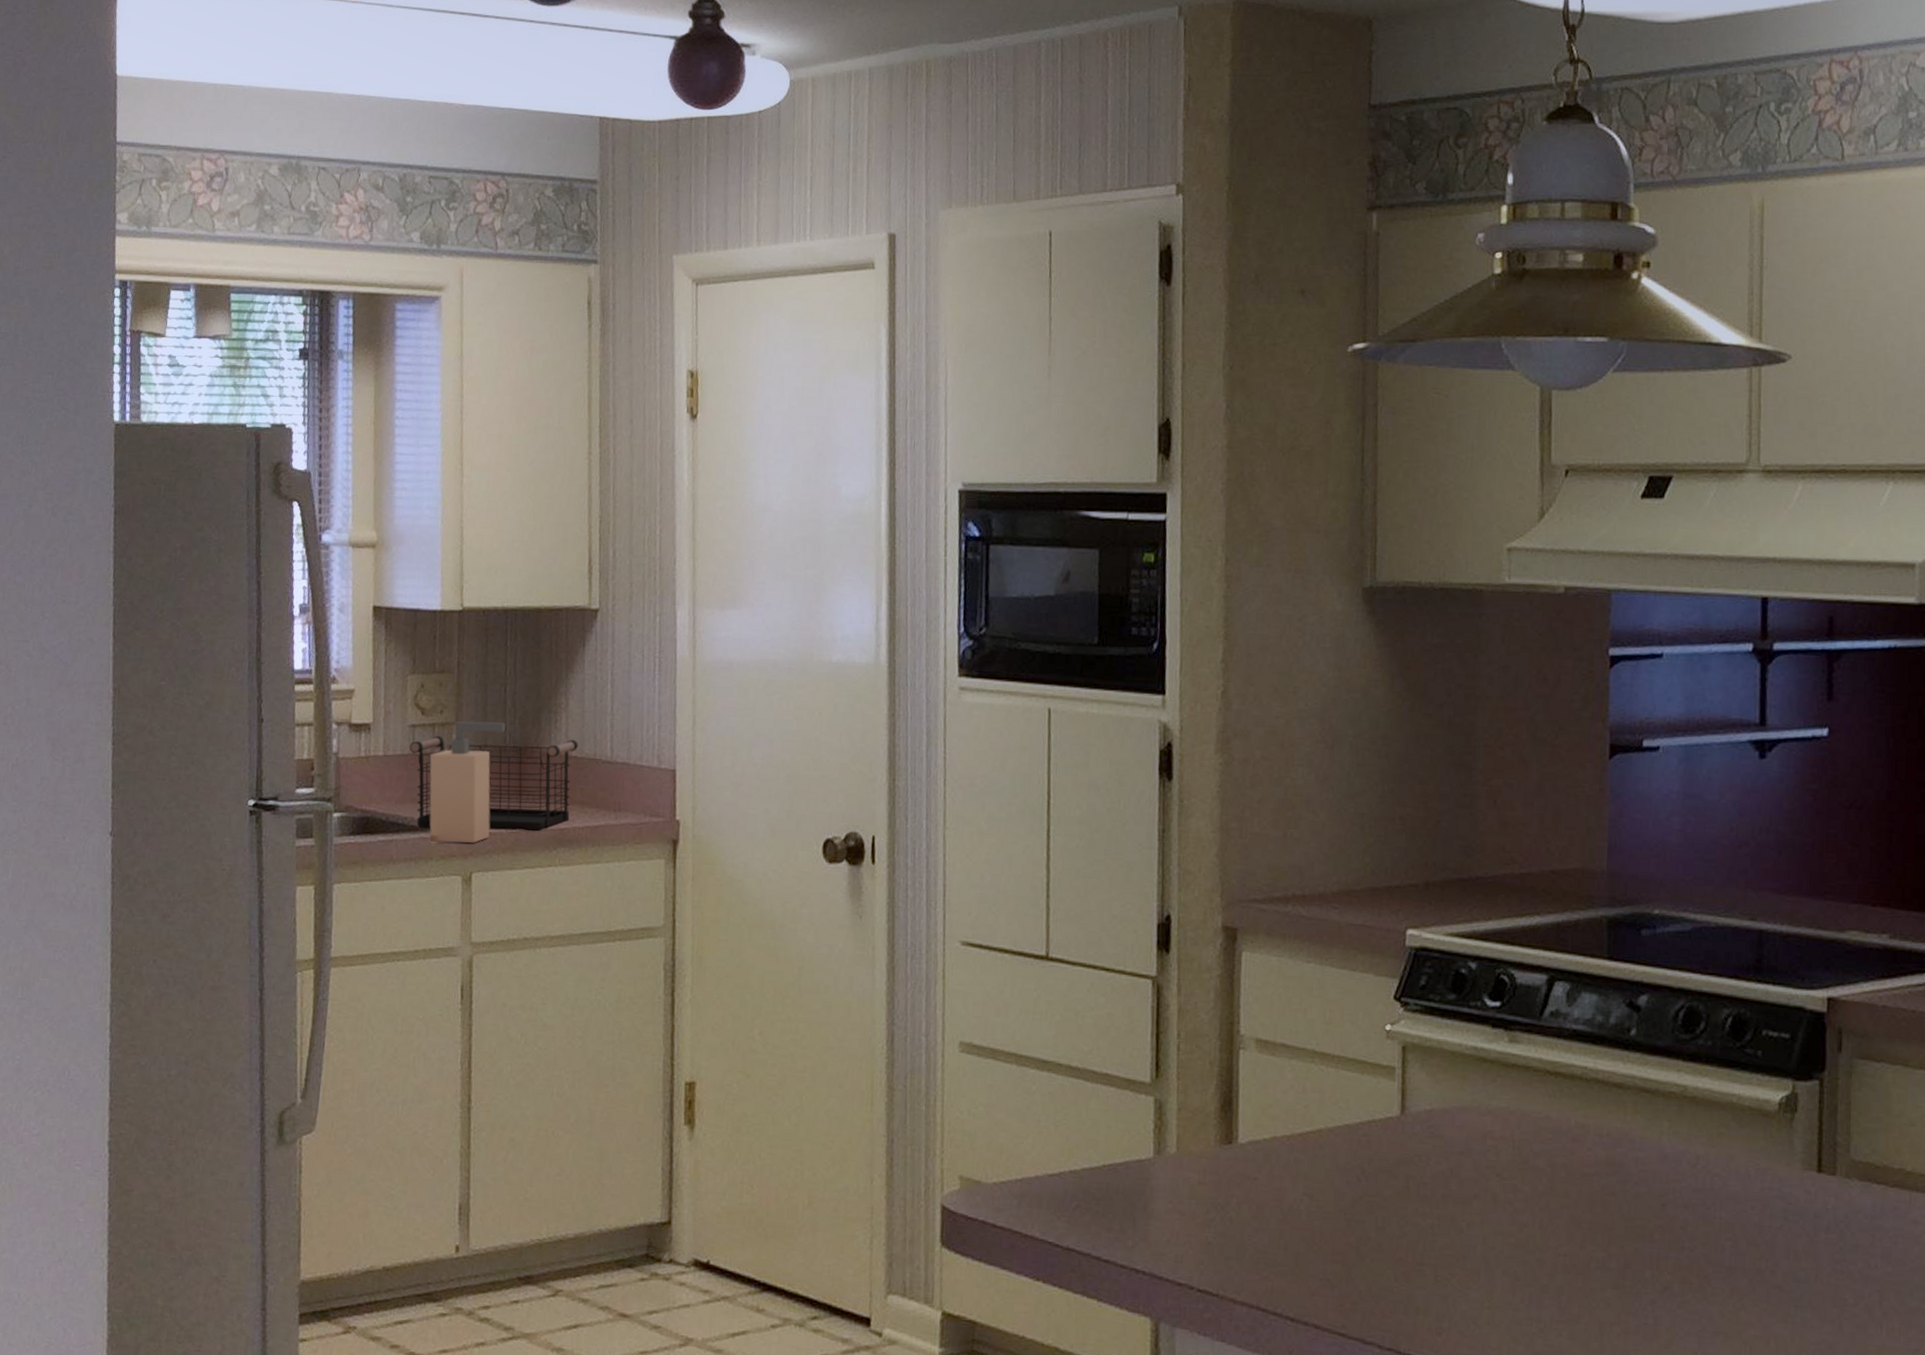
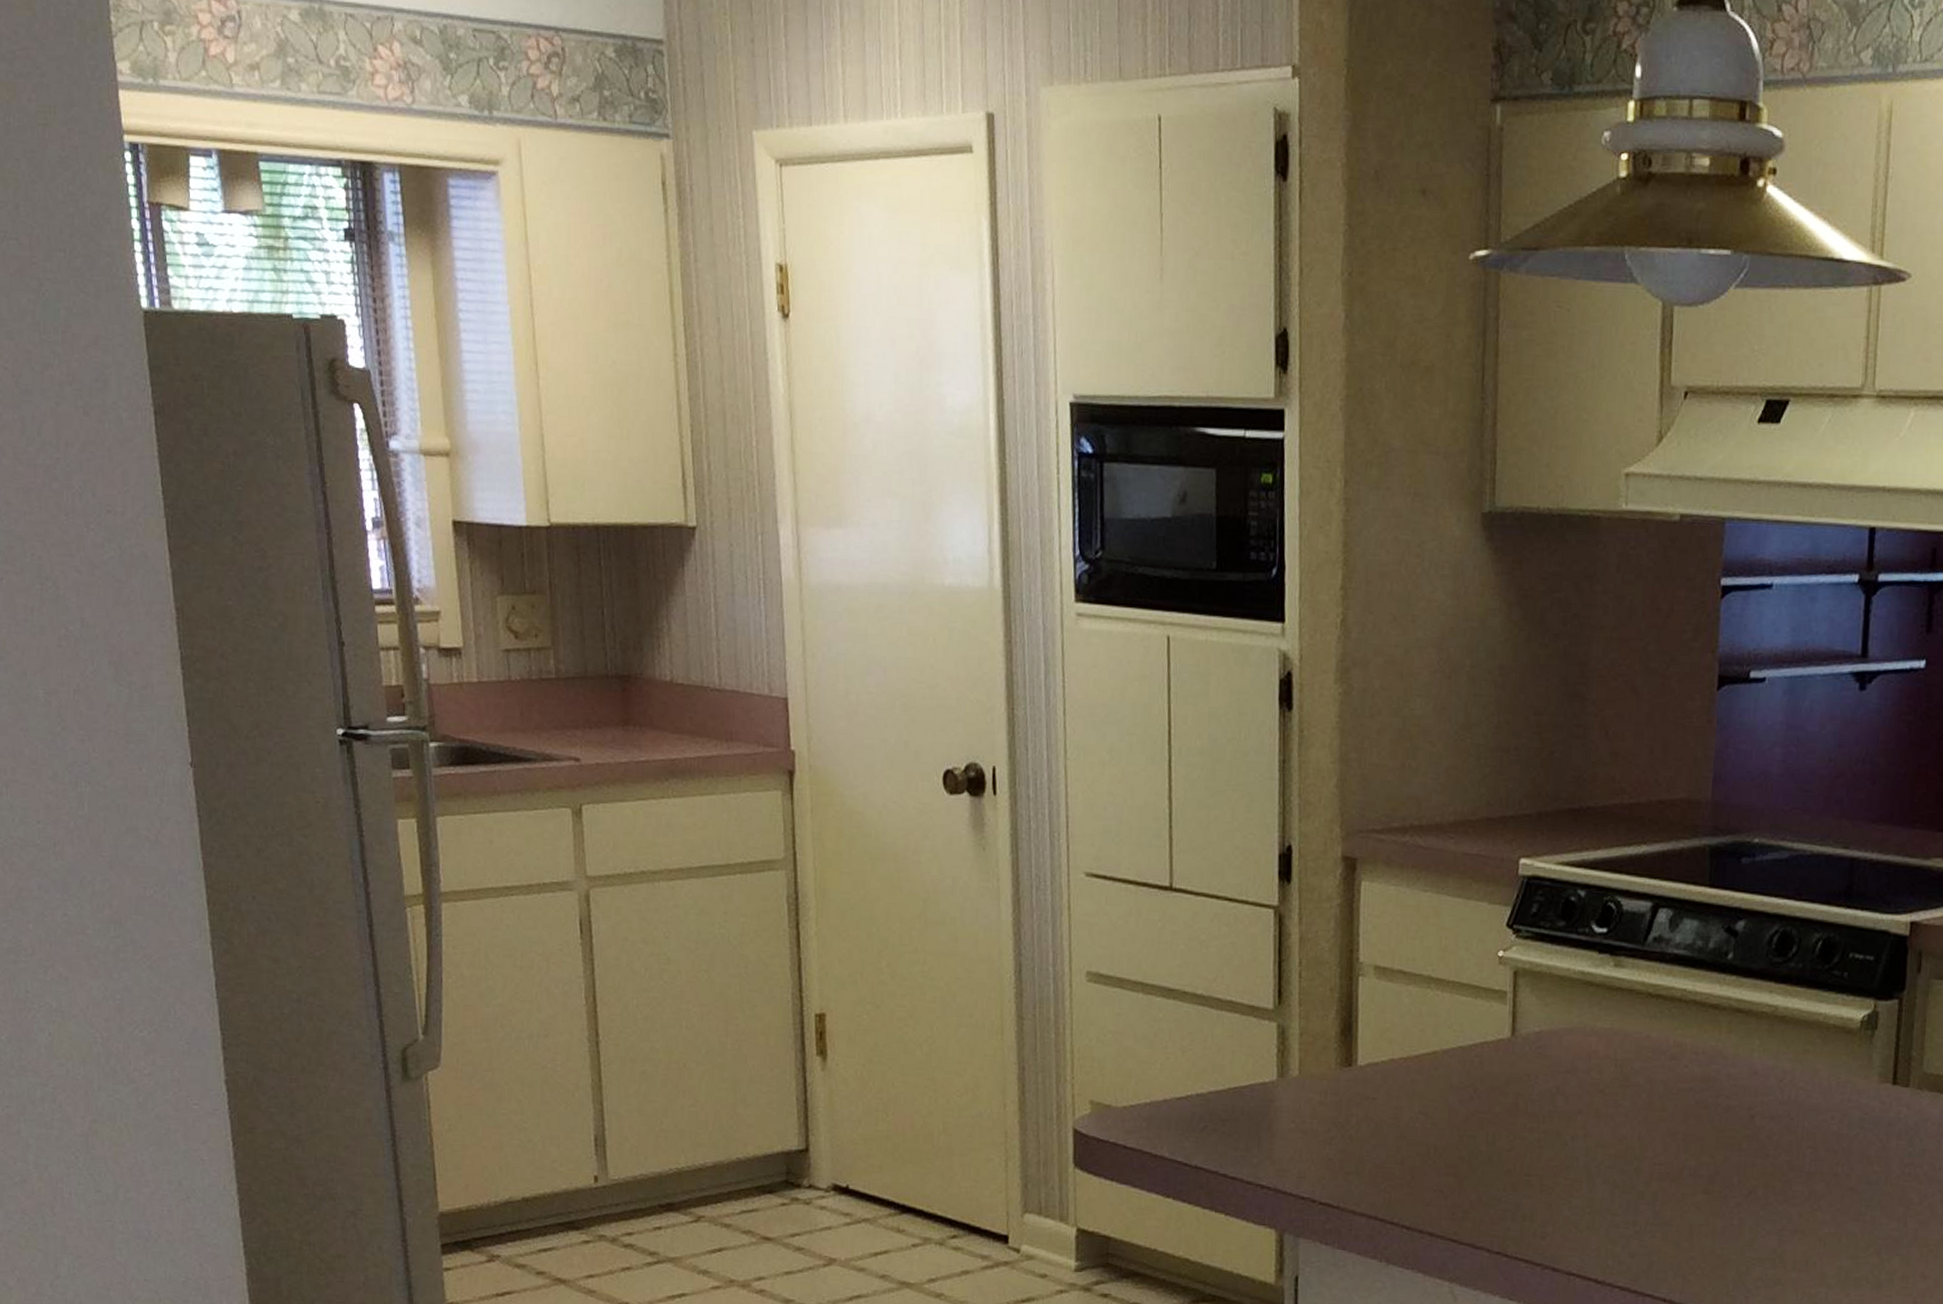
dish rack: present [409,735,578,832] -> none [505,660,684,762]
soap dispenser: present [429,721,505,844] -> none [527,646,605,775]

